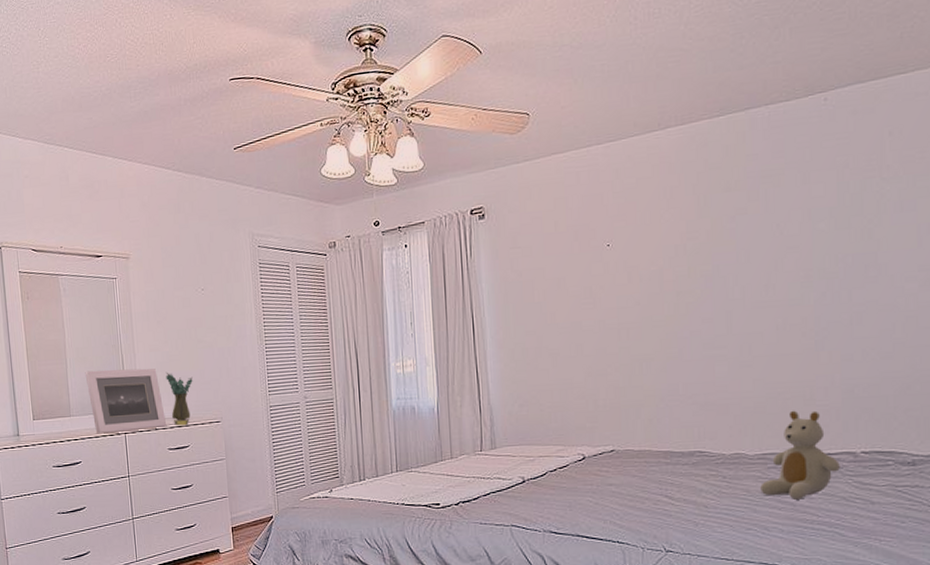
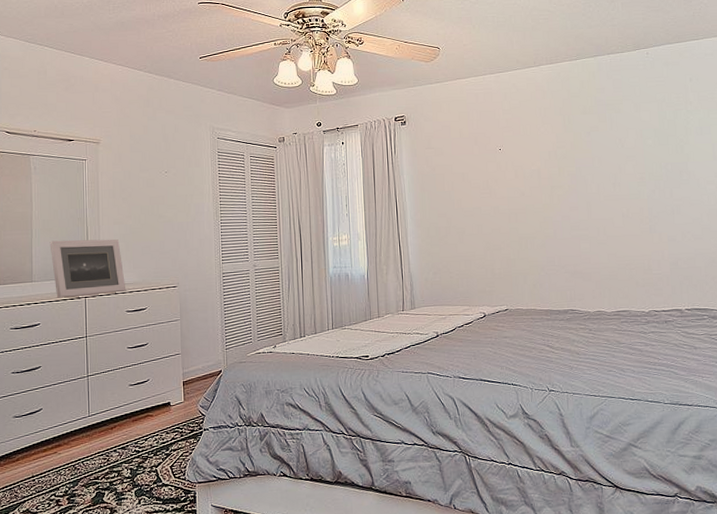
vase: present [165,372,193,426] -> none [128,242,153,291]
stuffed bear: present [760,410,840,500] -> none [617,277,672,347]

